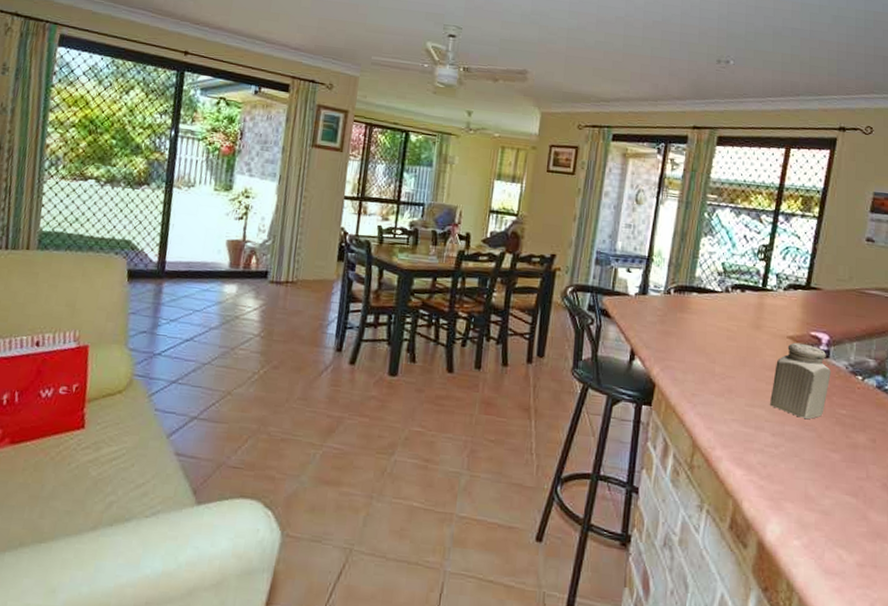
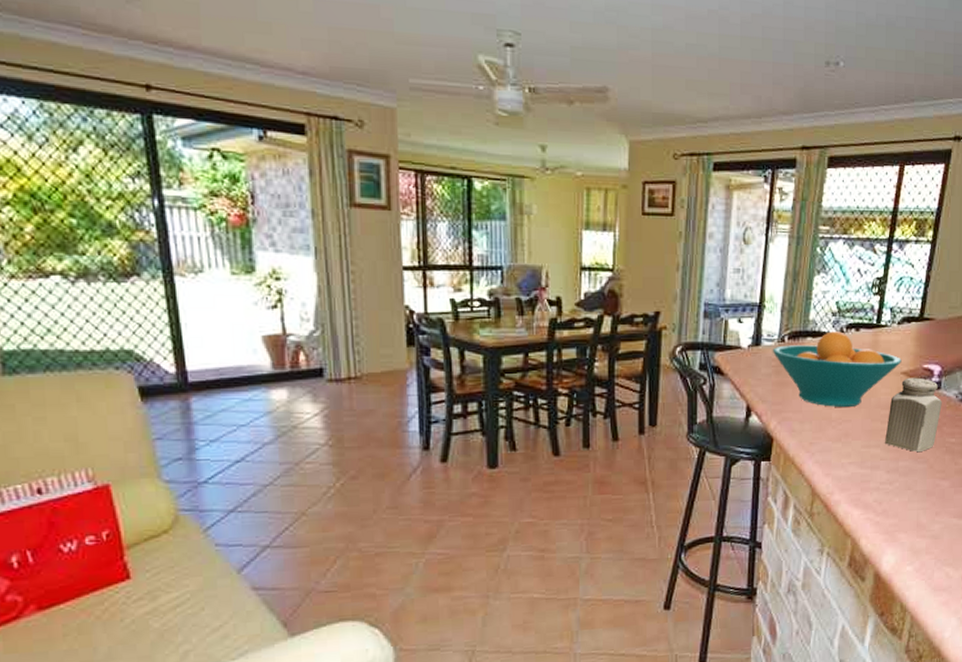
fruit bowl: none [658,289,788,364] -> present [772,331,902,407]

